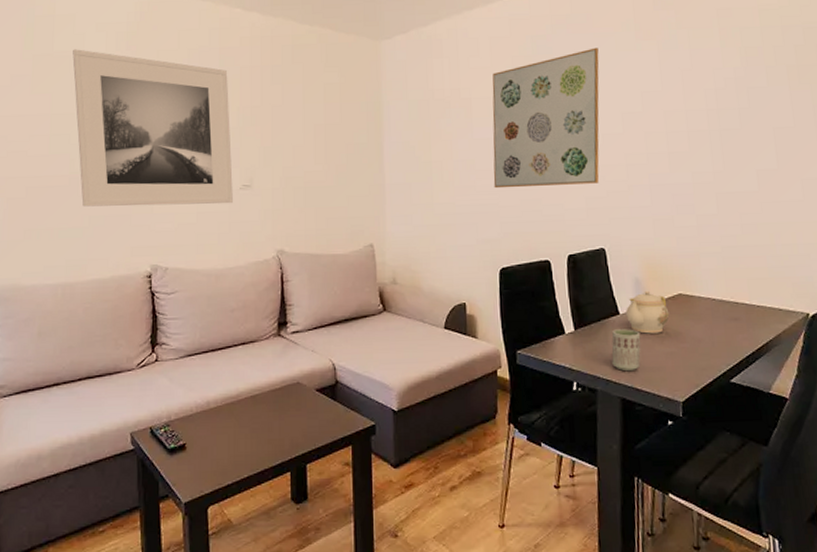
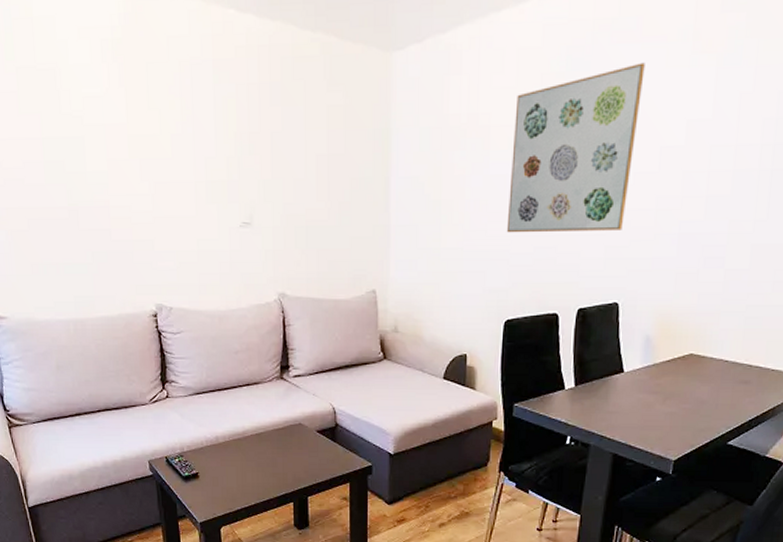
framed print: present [72,49,233,207] -> none [56,60,233,243]
cup: present [611,329,641,372] -> none [609,387,643,429]
teapot: present [626,290,670,334] -> none [630,349,677,393]

